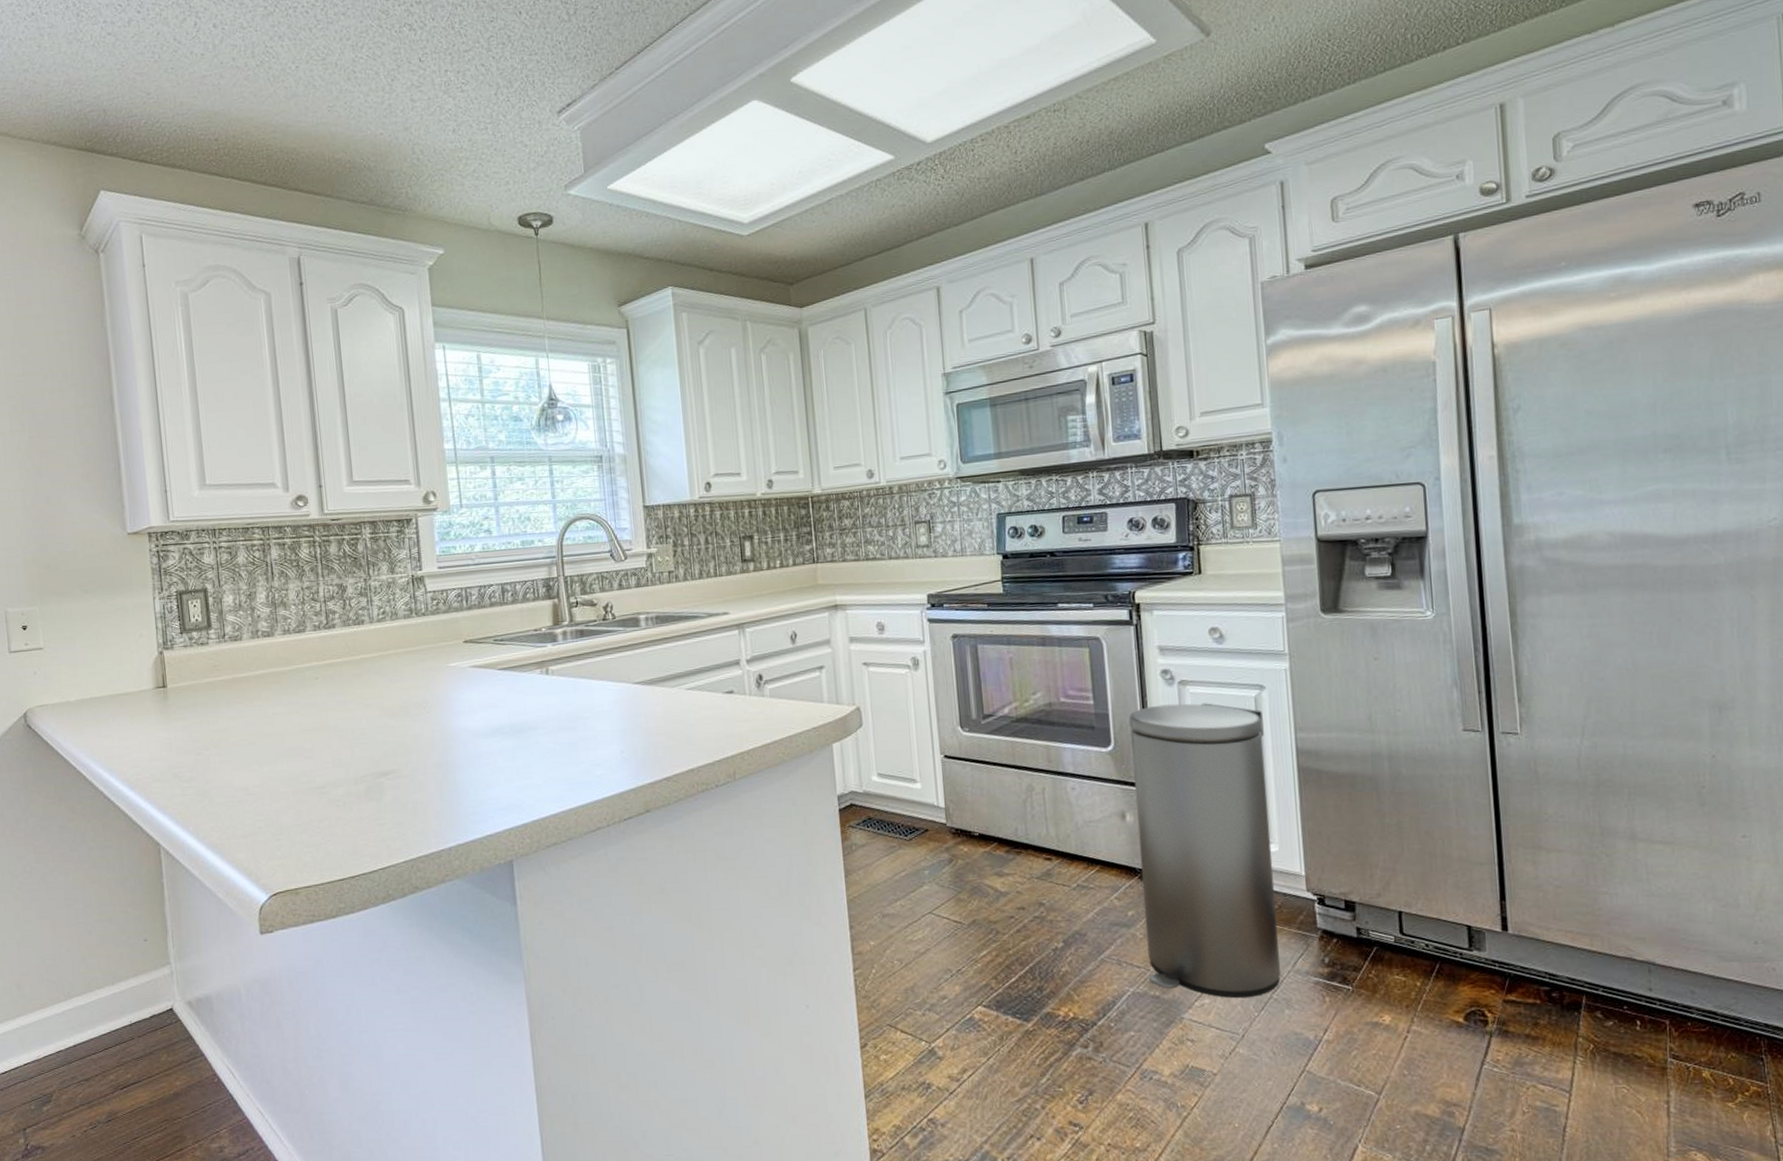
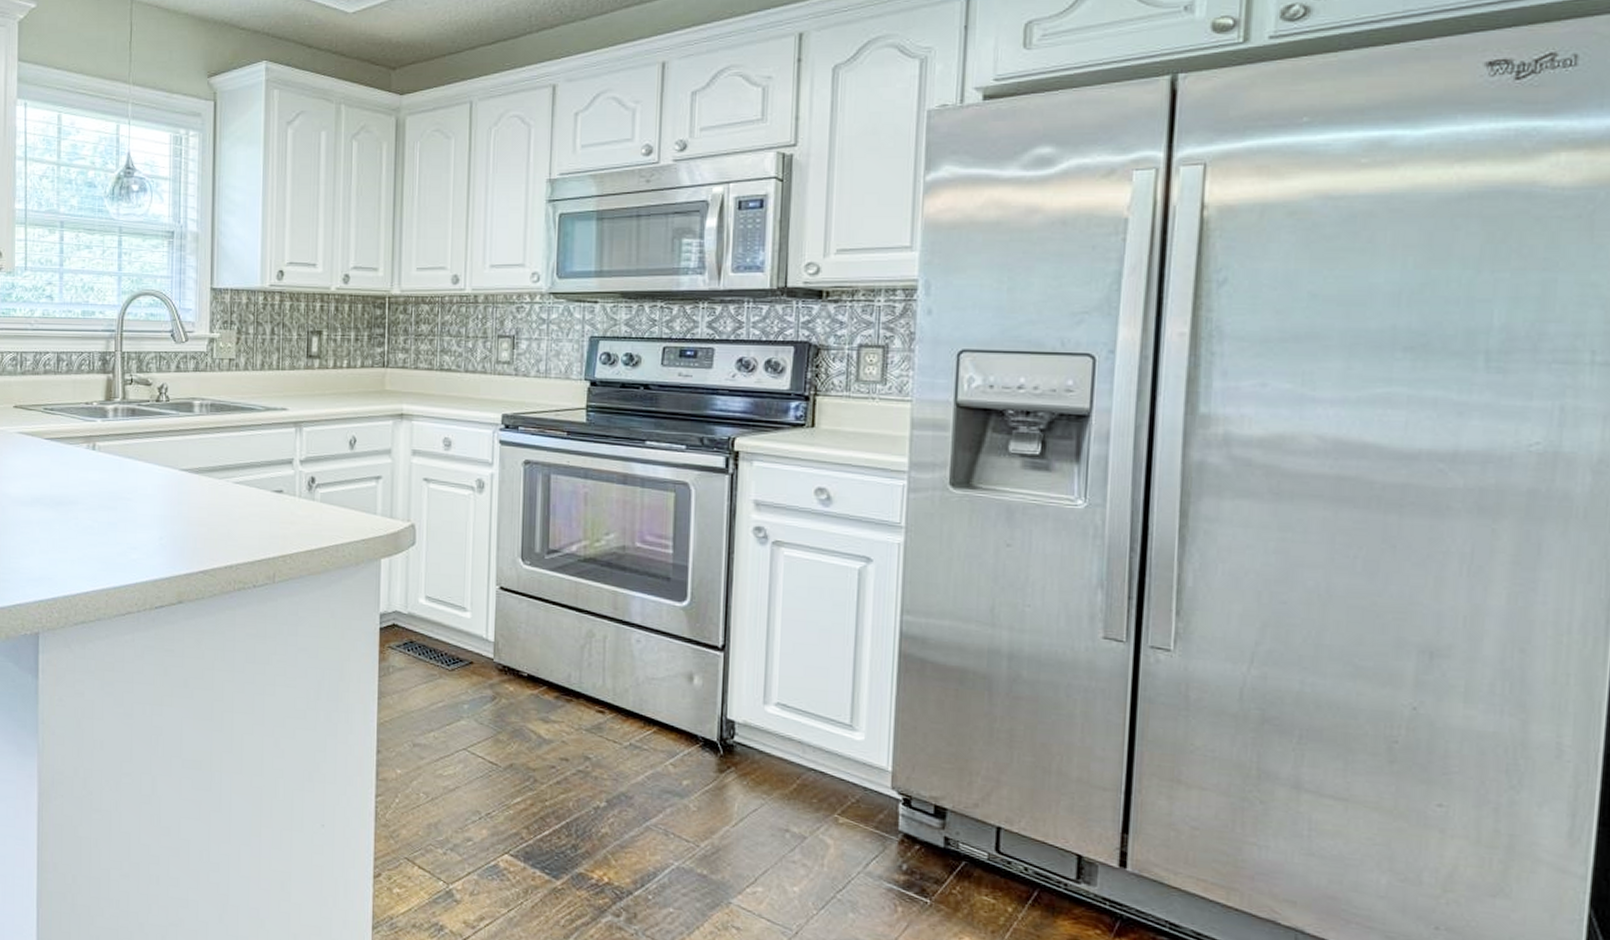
pedal bin: present [1128,703,1281,998] -> none [697,564,865,893]

